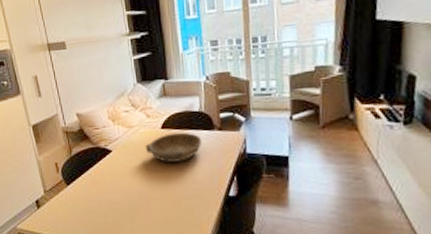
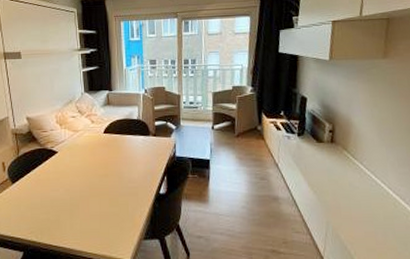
bowl: present [145,132,202,162] -> none [88,137,139,163]

